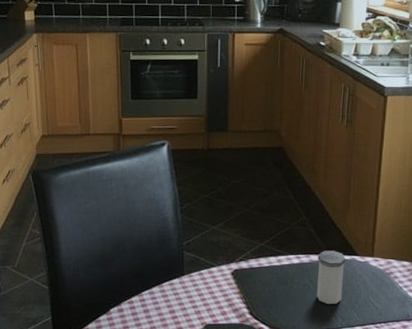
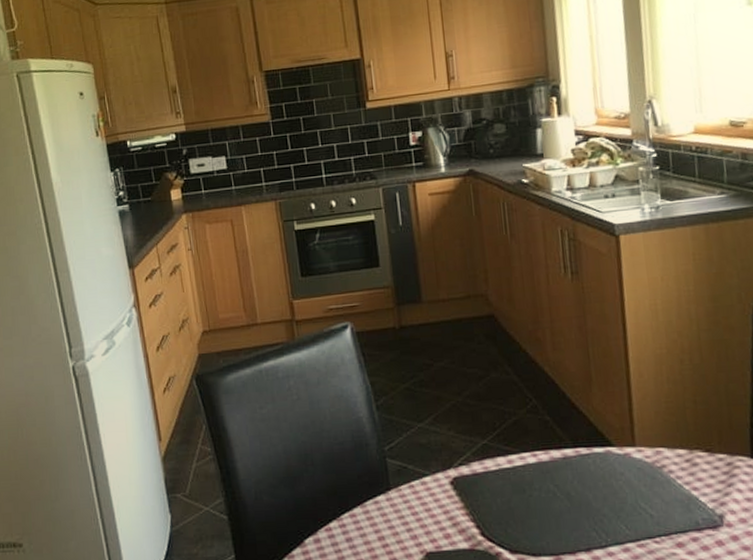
salt shaker: present [316,250,346,305] -> none [560,442,602,516]

